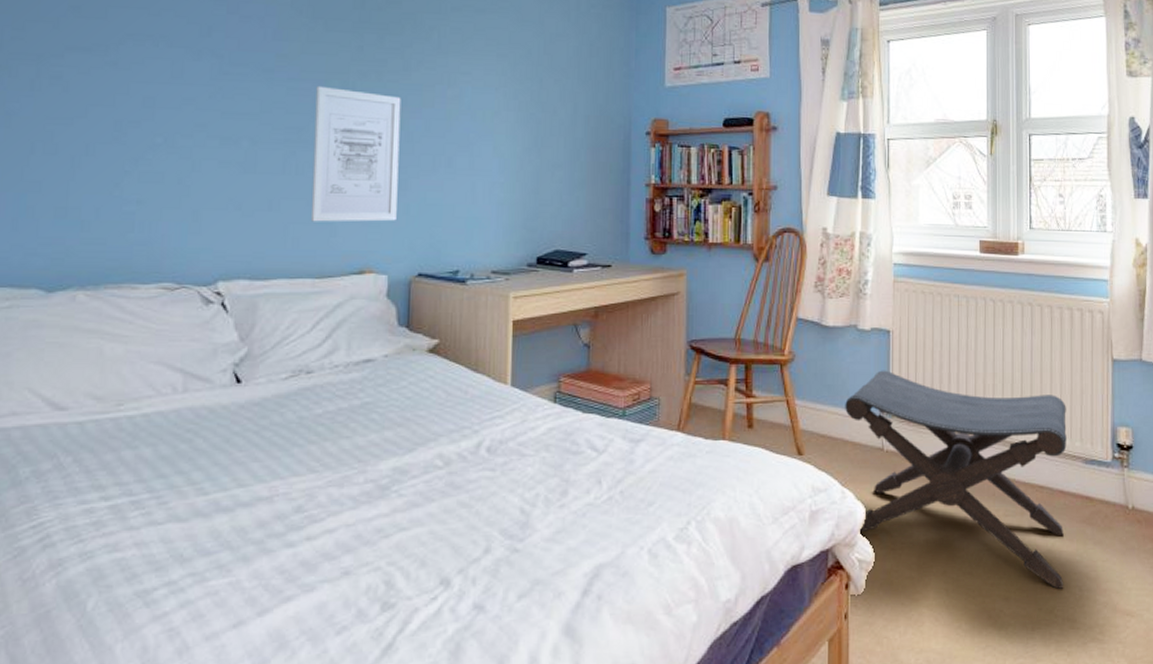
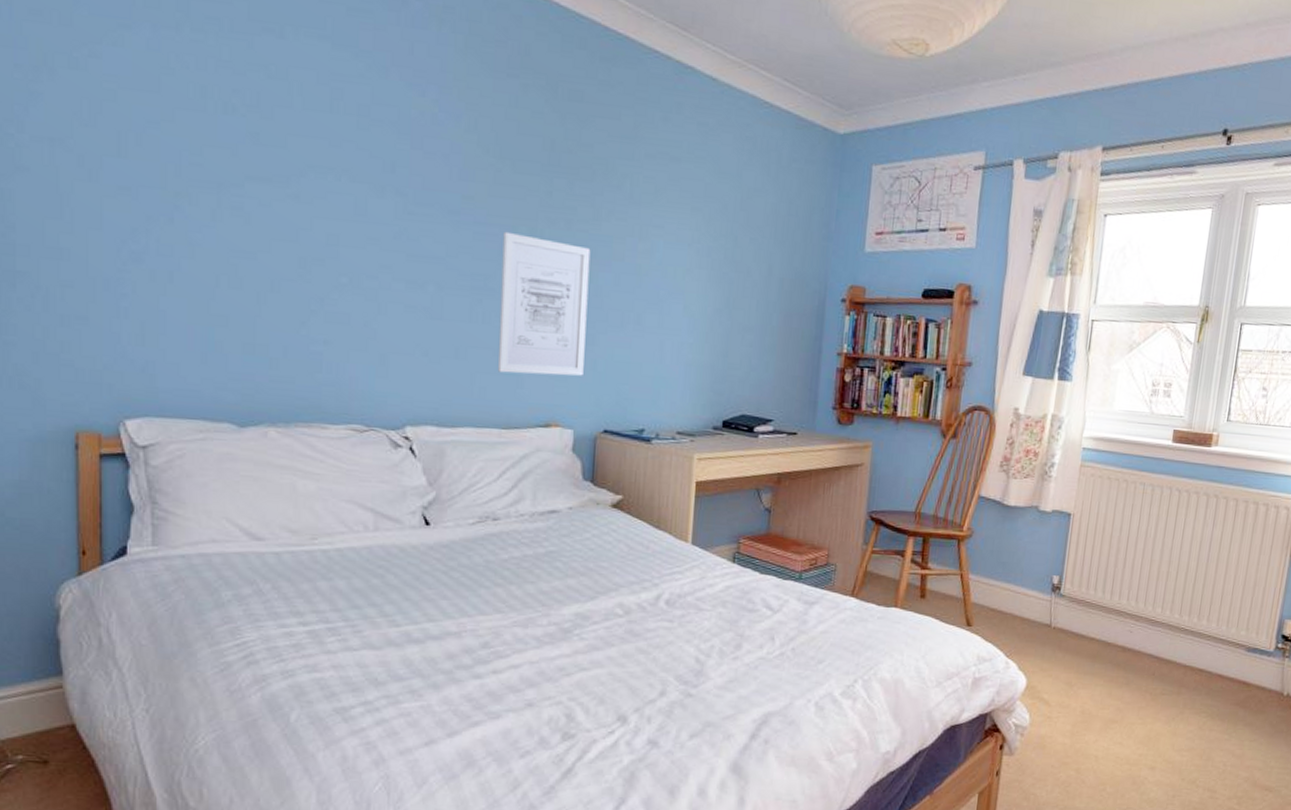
footstool: present [845,370,1067,589] -> none [1017,551,1238,763]

